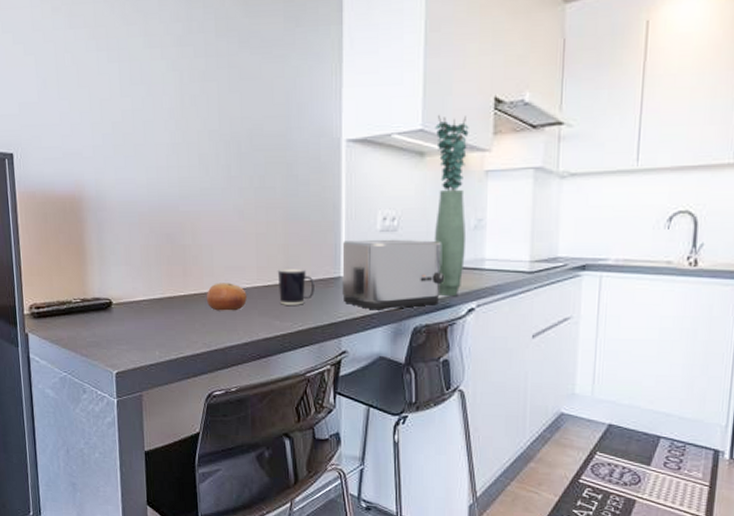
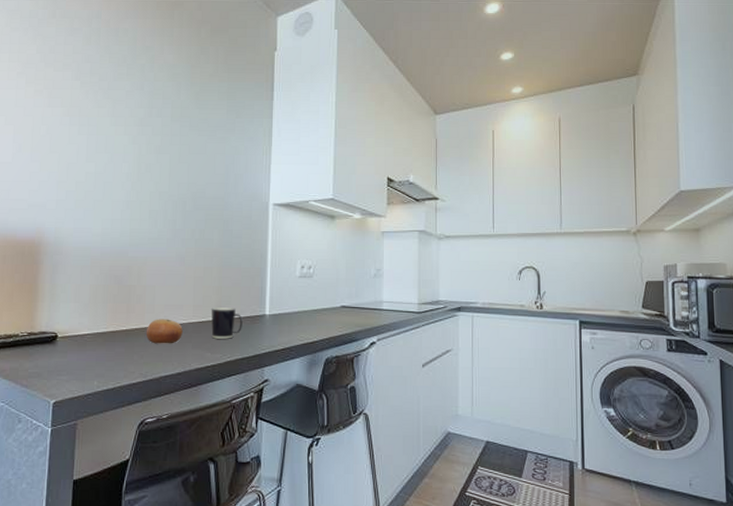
toaster: present [342,239,445,310] -> none [266,283,351,344]
vase: present [434,115,469,297] -> none [342,189,369,332]

